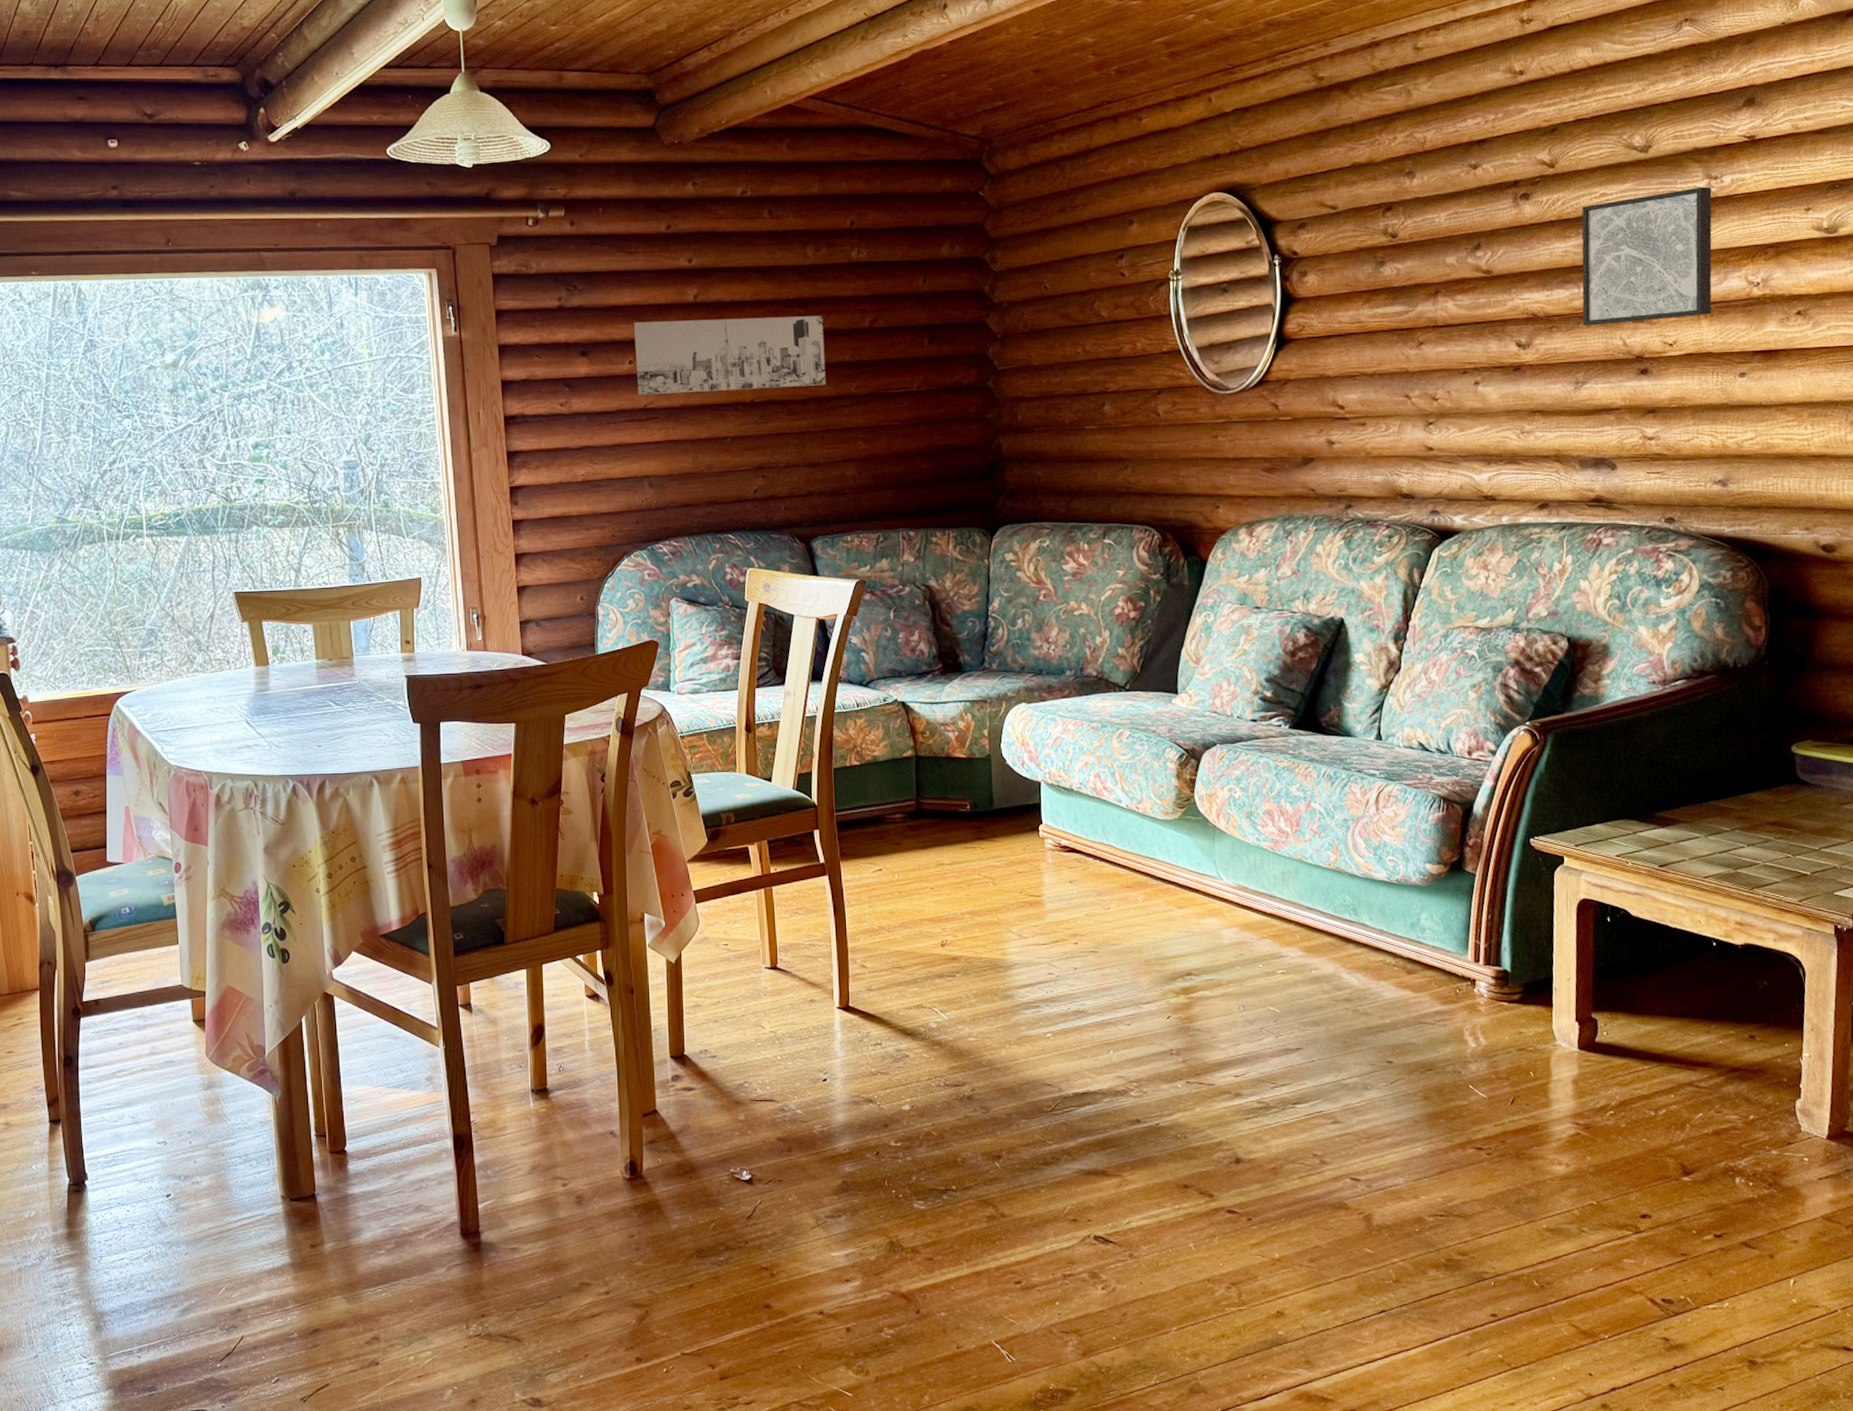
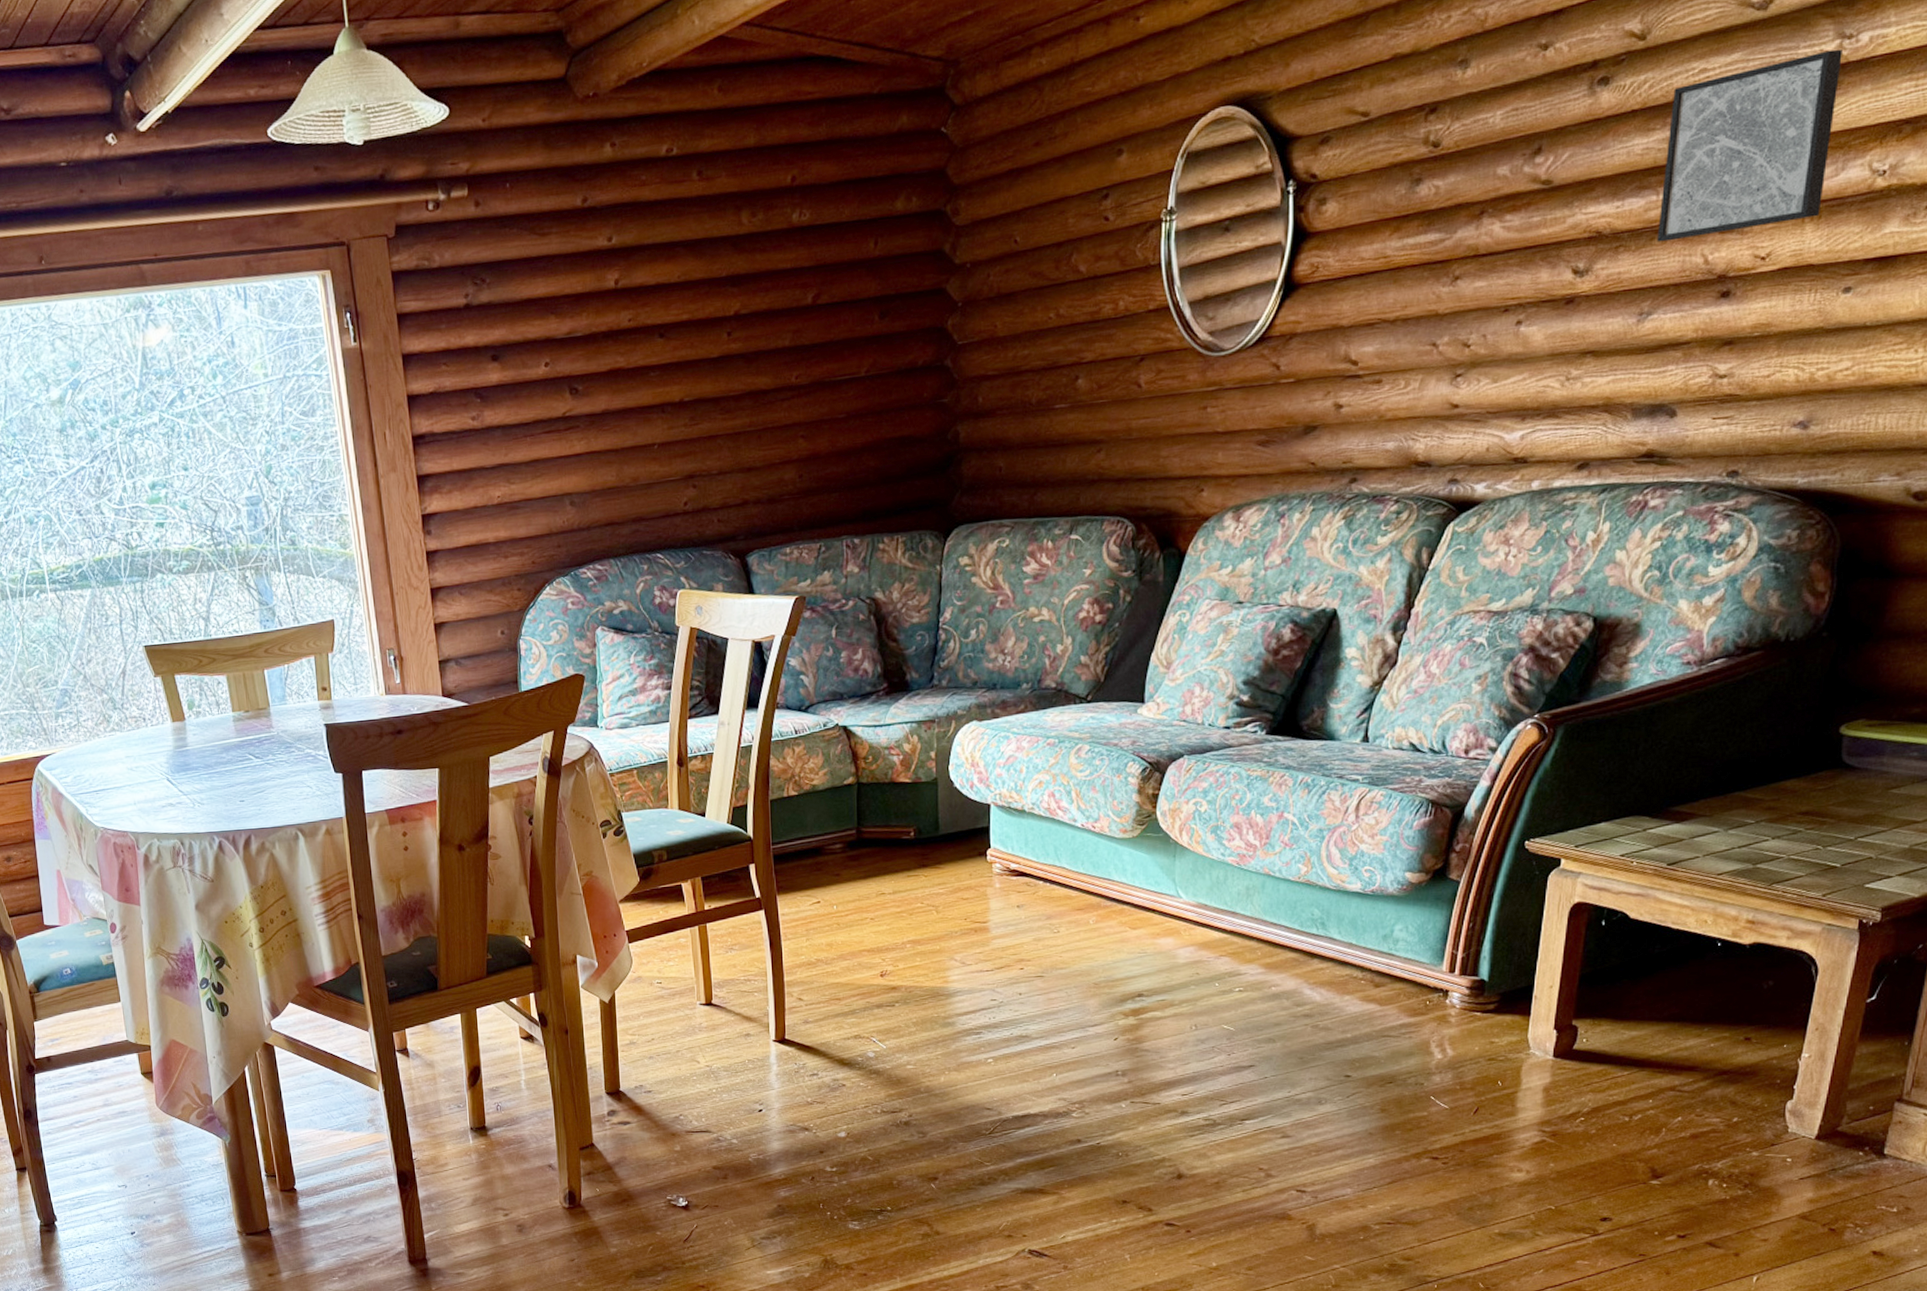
wall art: present [633,316,826,395] -> none [548,294,763,402]

